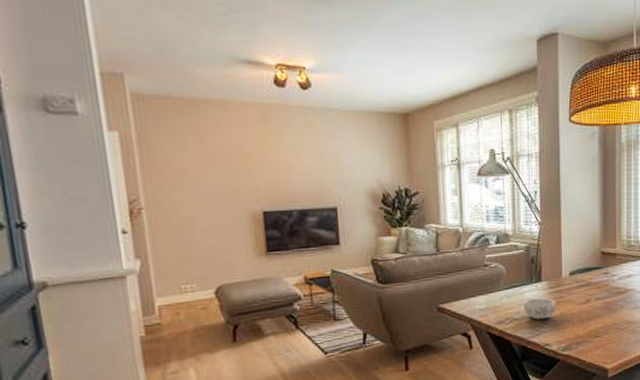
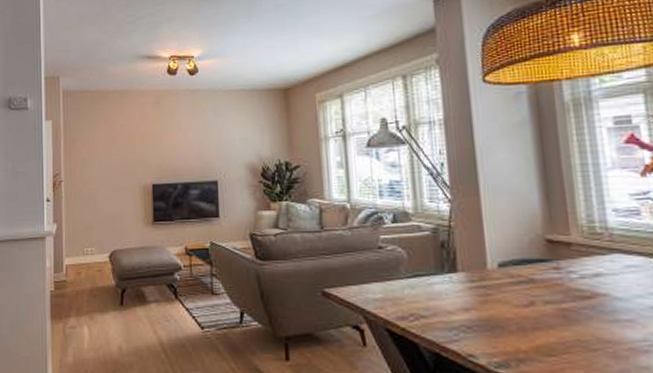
decorative bowl: present [524,297,556,320] -> none [433,292,481,321]

